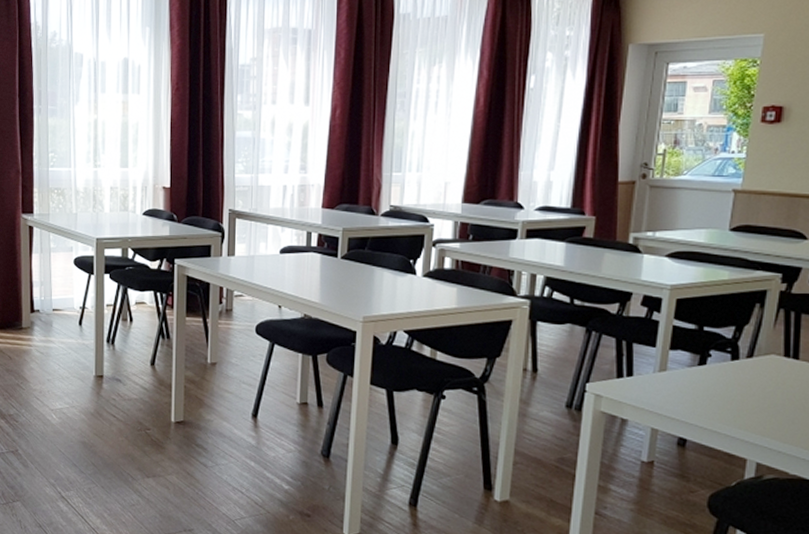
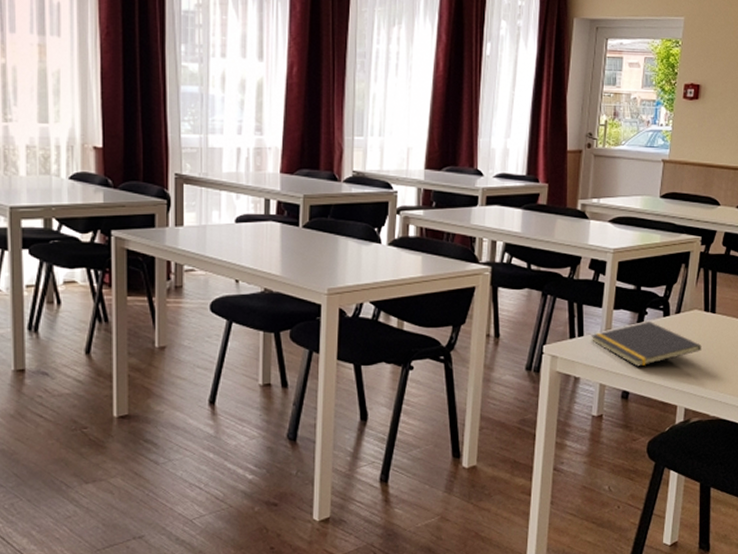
notepad: none [641,365,780,413] -> present [591,322,702,367]

